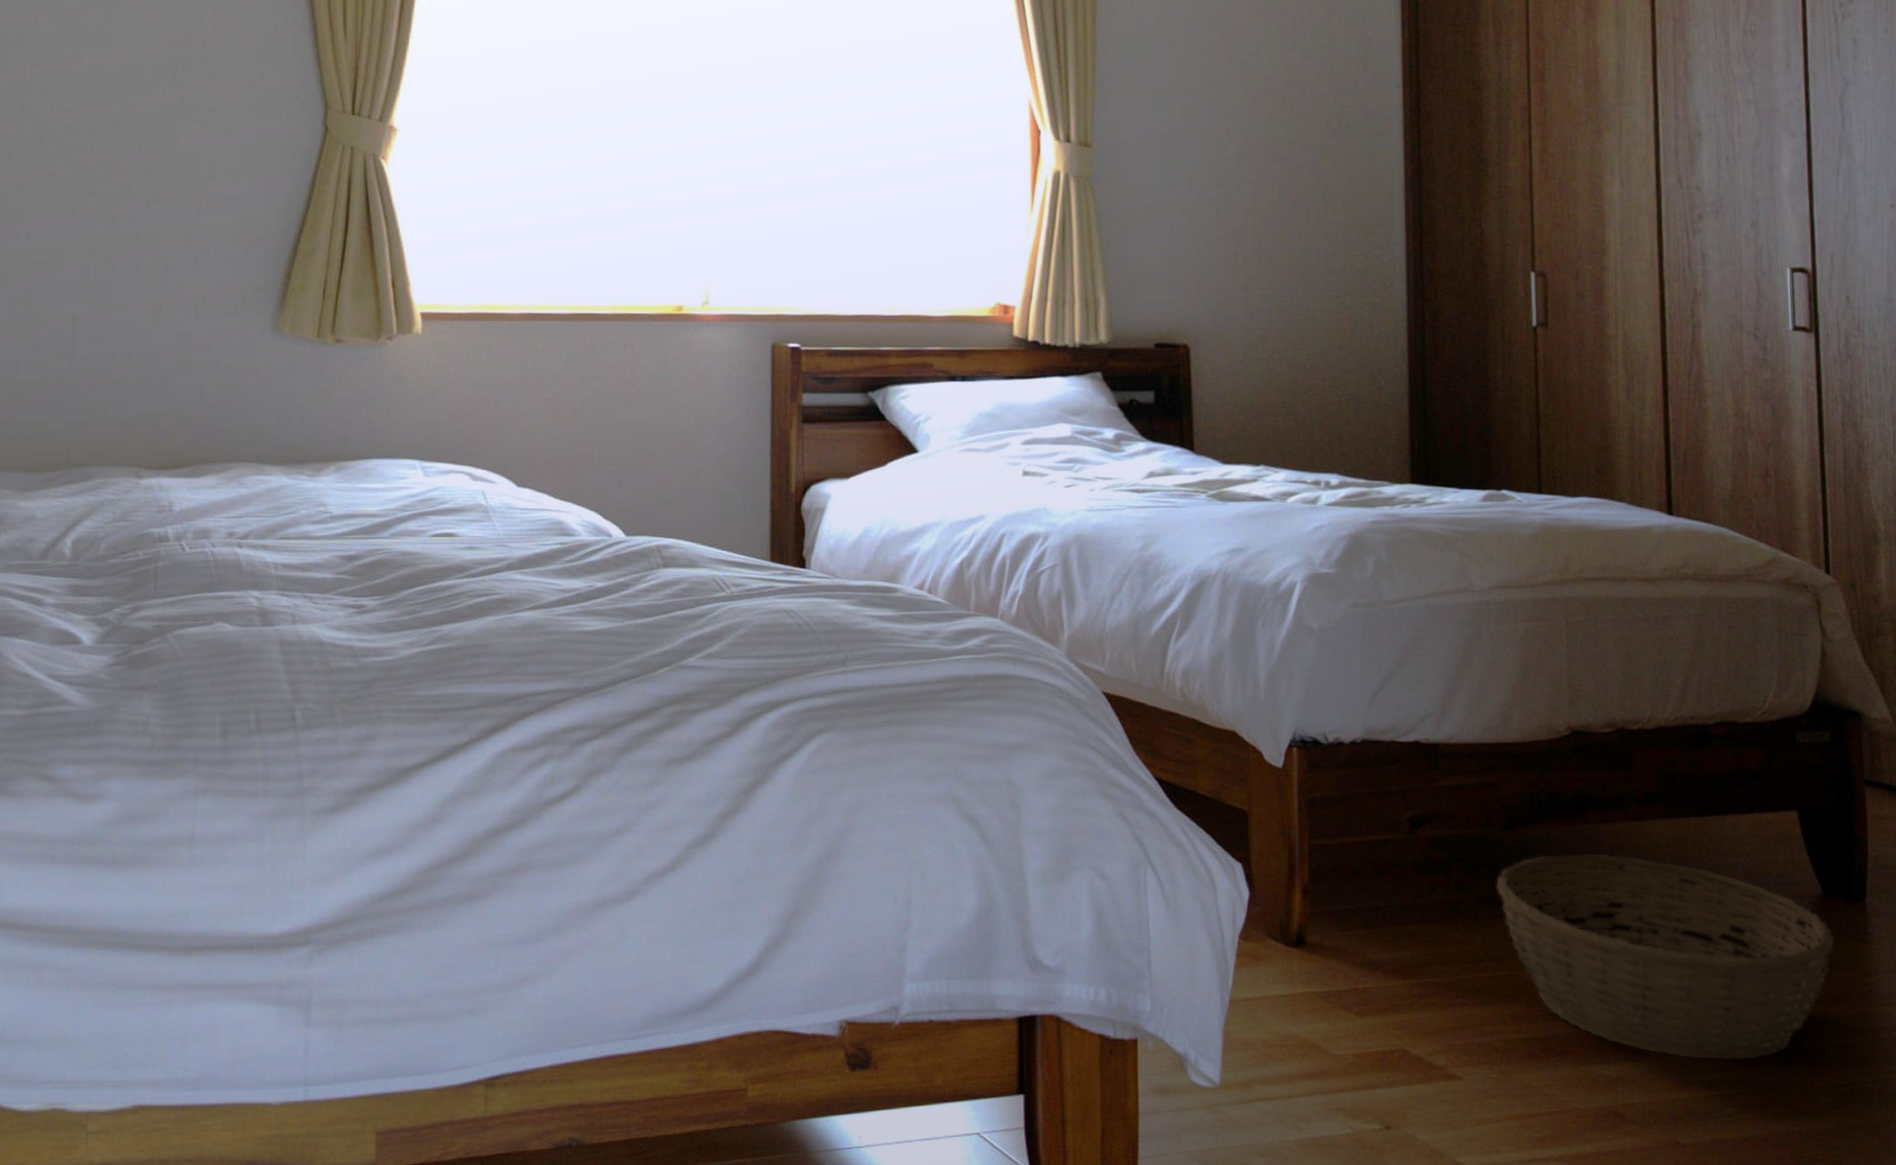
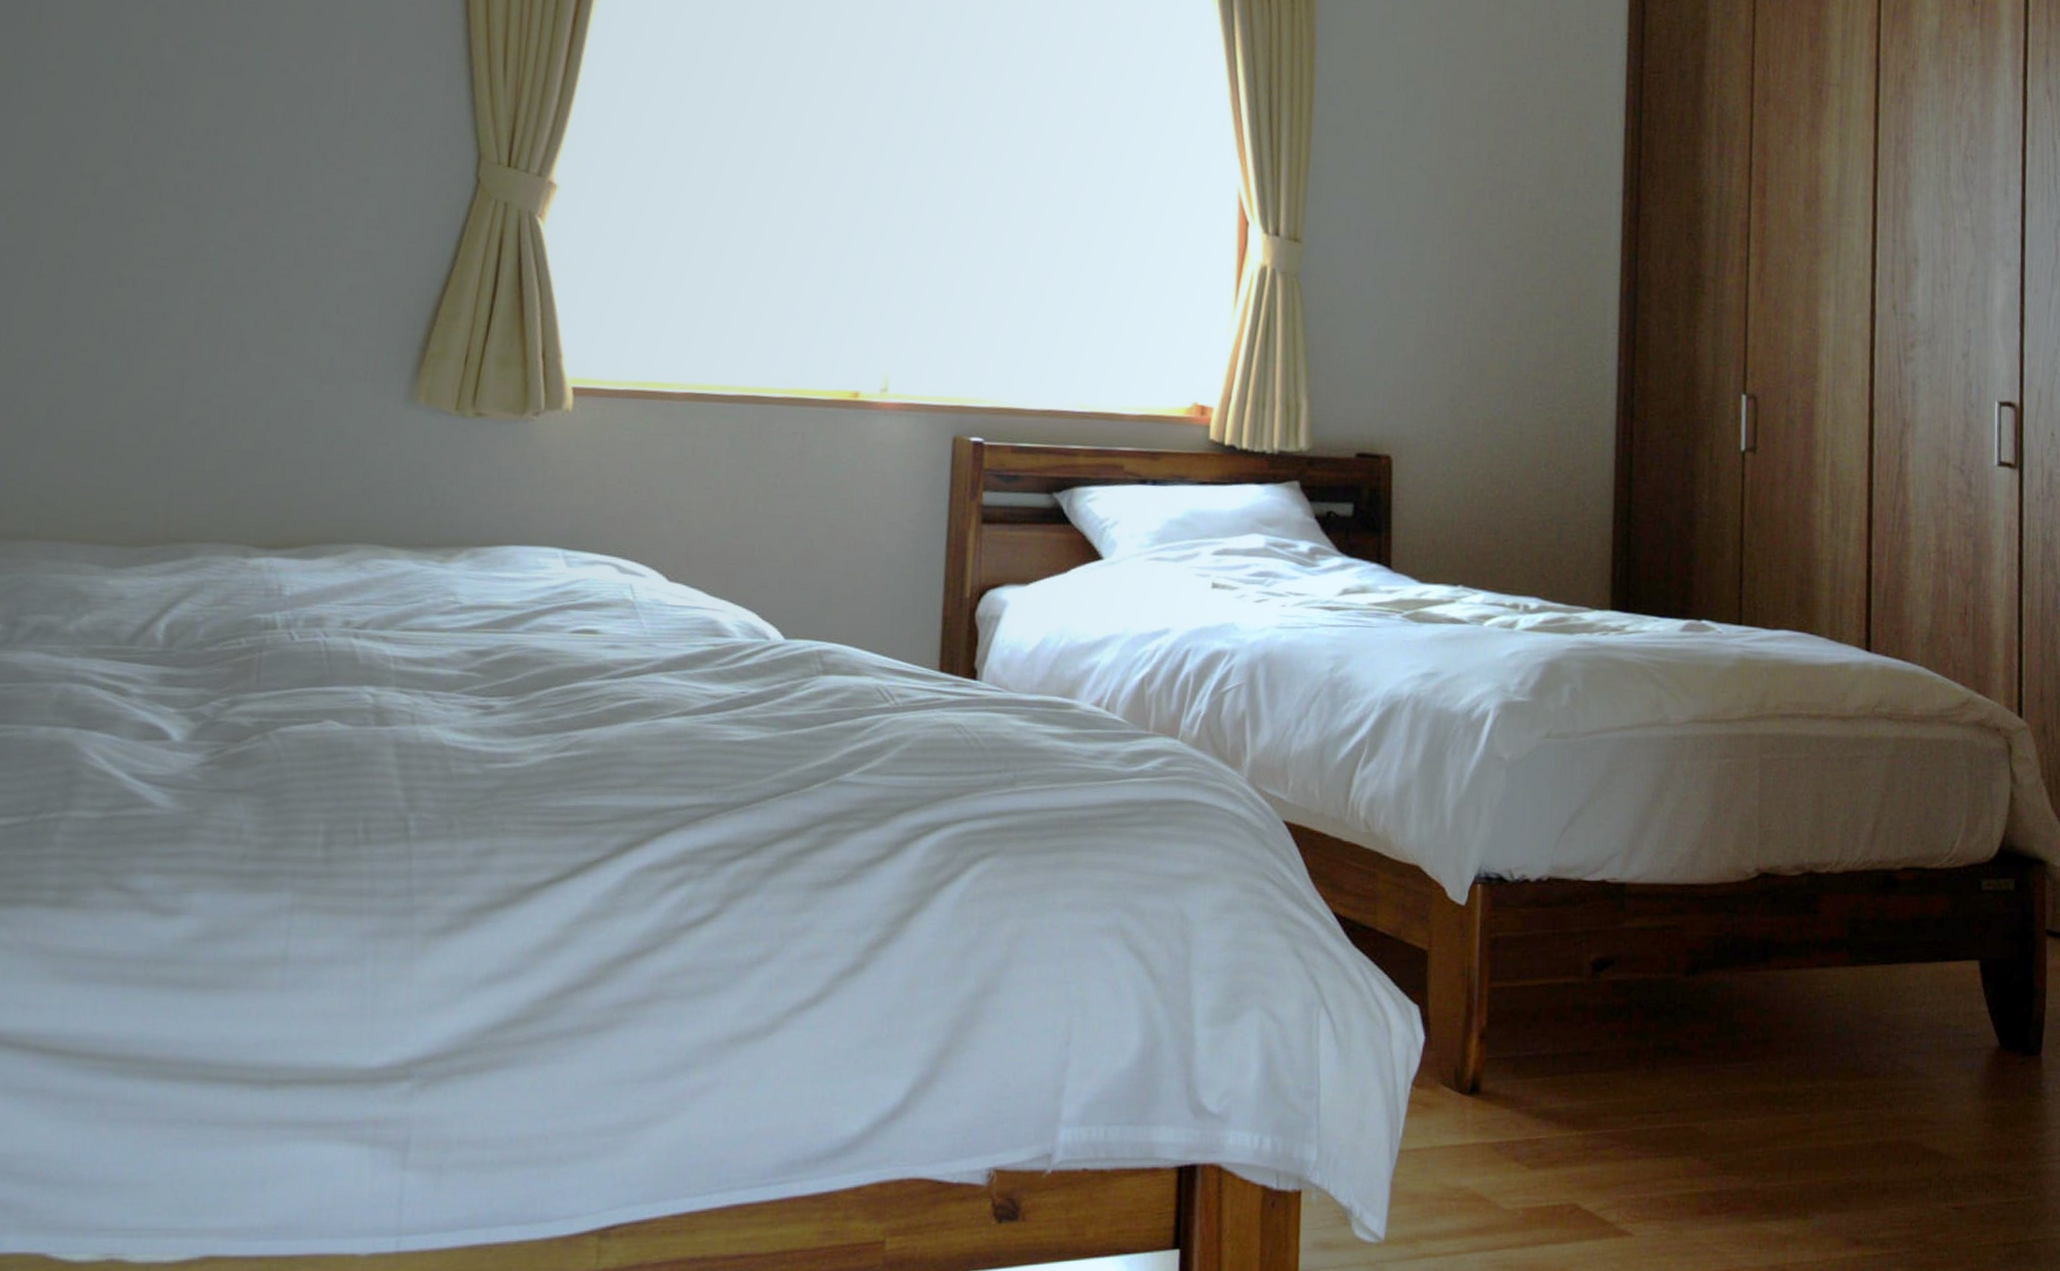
basket: present [1496,854,1835,1061] -> none [1676,1001,2010,1218]

